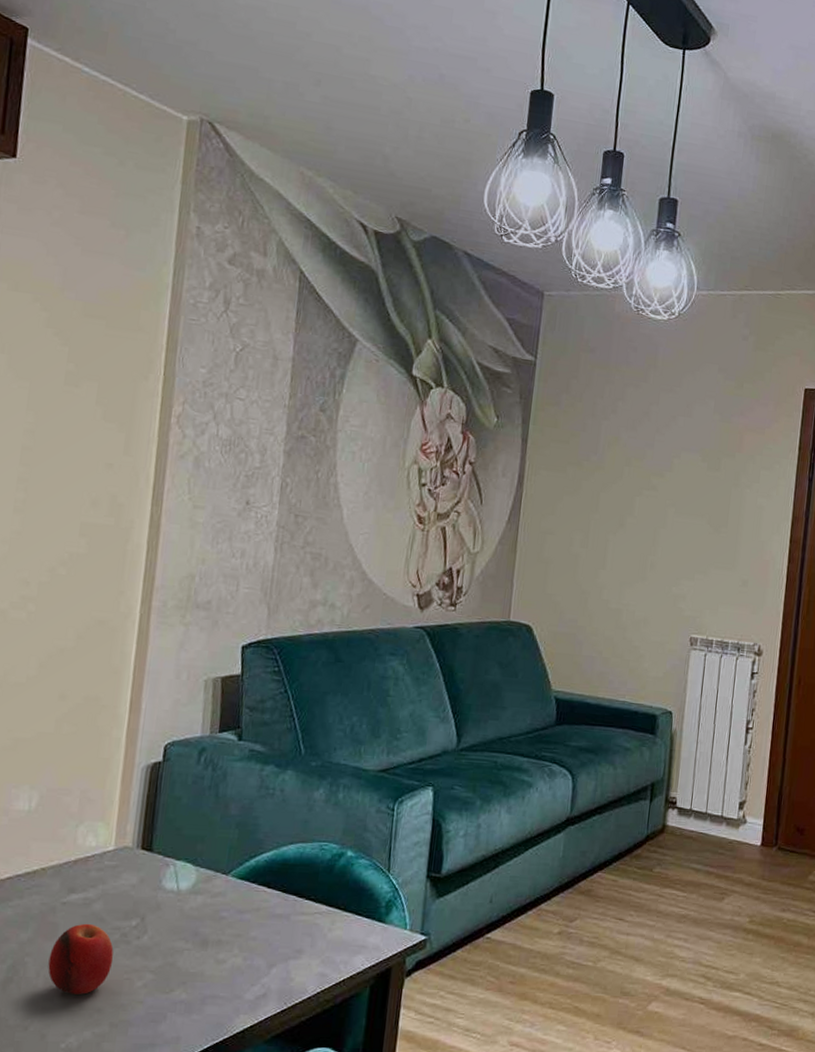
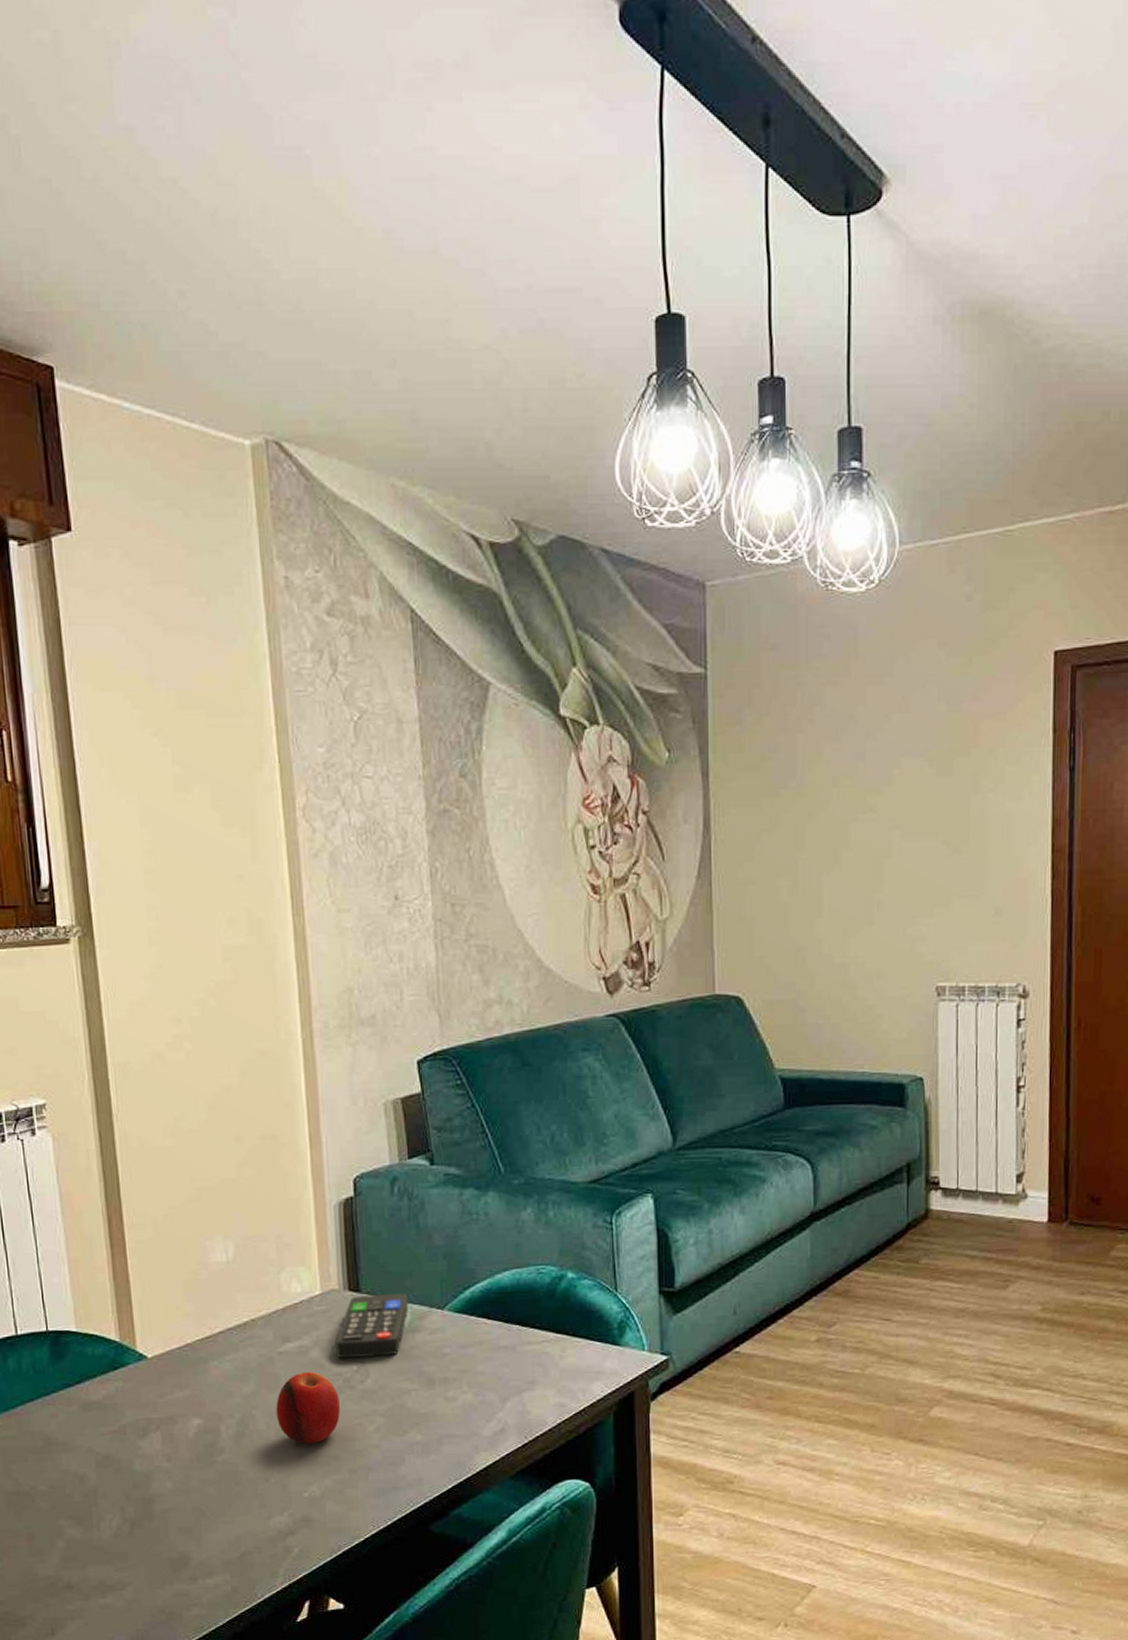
remote control: none [117,855,197,915] -> present [335,1293,409,1358]

